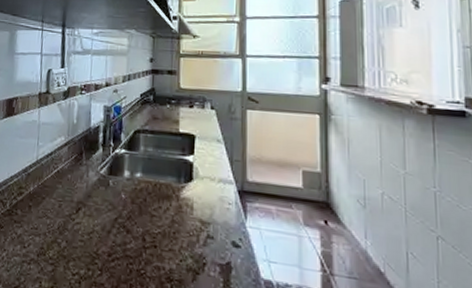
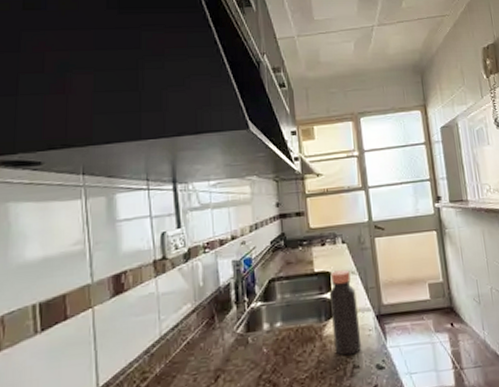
bottle: none [190,135,220,224] -> present [329,269,362,356]

